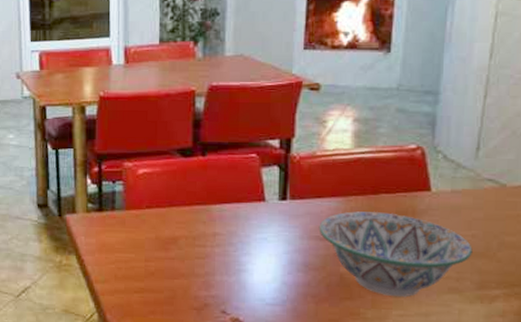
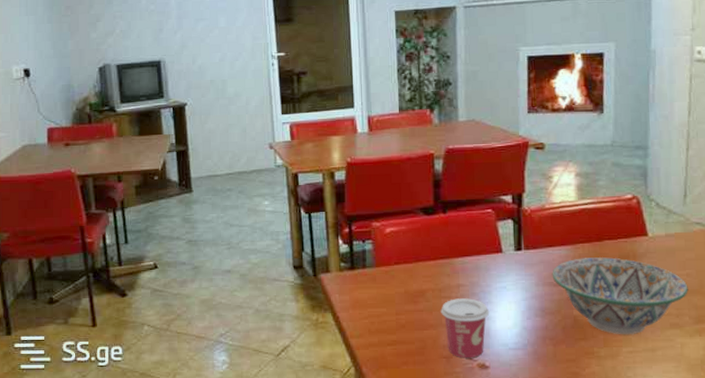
cup: none [194,248,247,312] -> present [441,298,490,358]

